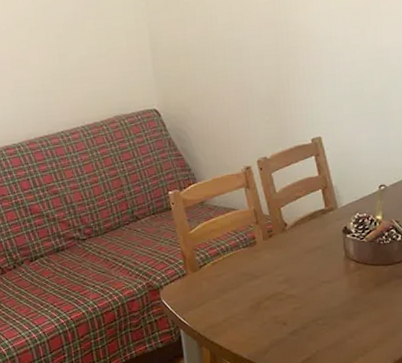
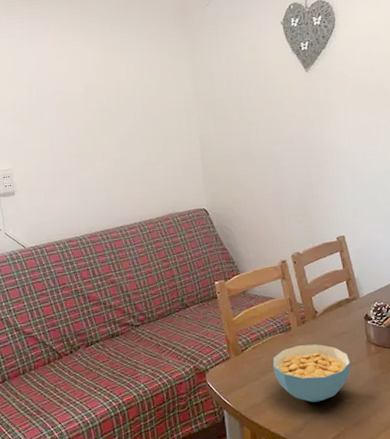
cereal bowl: none [234,260,326,323] -> present [272,344,351,403]

